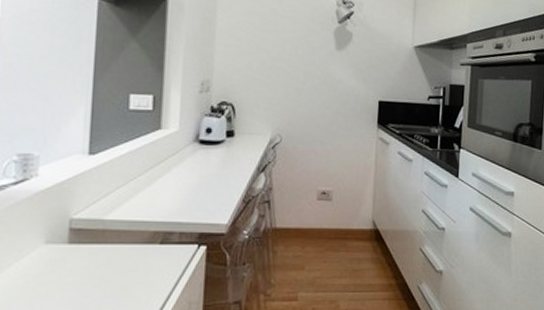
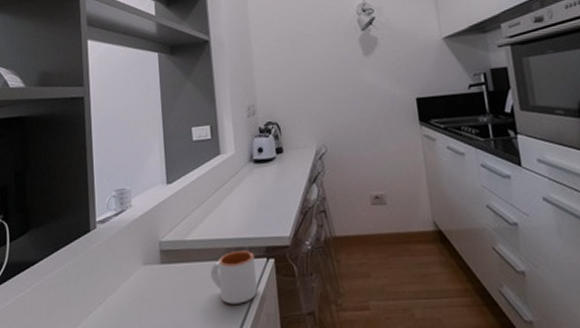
mug: none [130,236,185,291] -> present [210,250,258,304]

